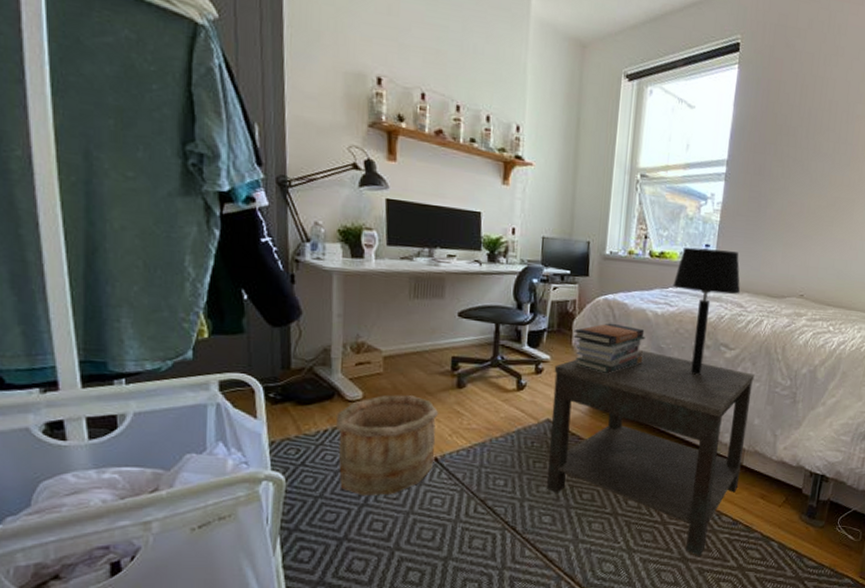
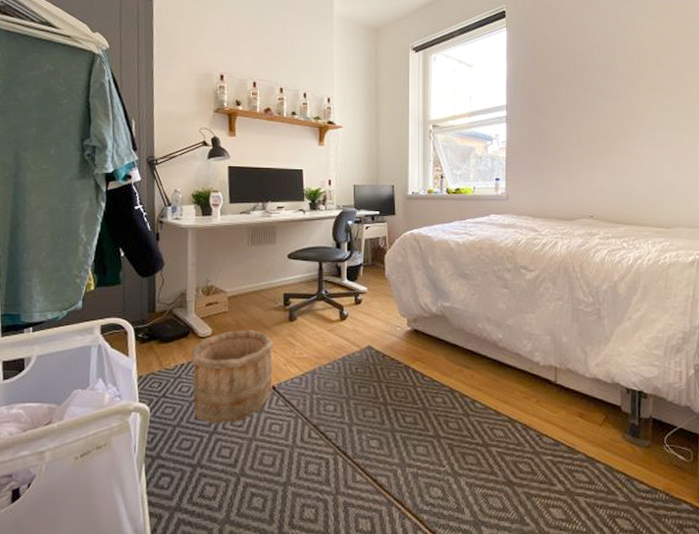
side table: present [547,350,755,556] -> none [371,277,557,480]
book stack: present [573,323,645,374] -> none [386,254,450,301]
table lamp: present [672,246,741,375] -> none [470,182,533,297]

